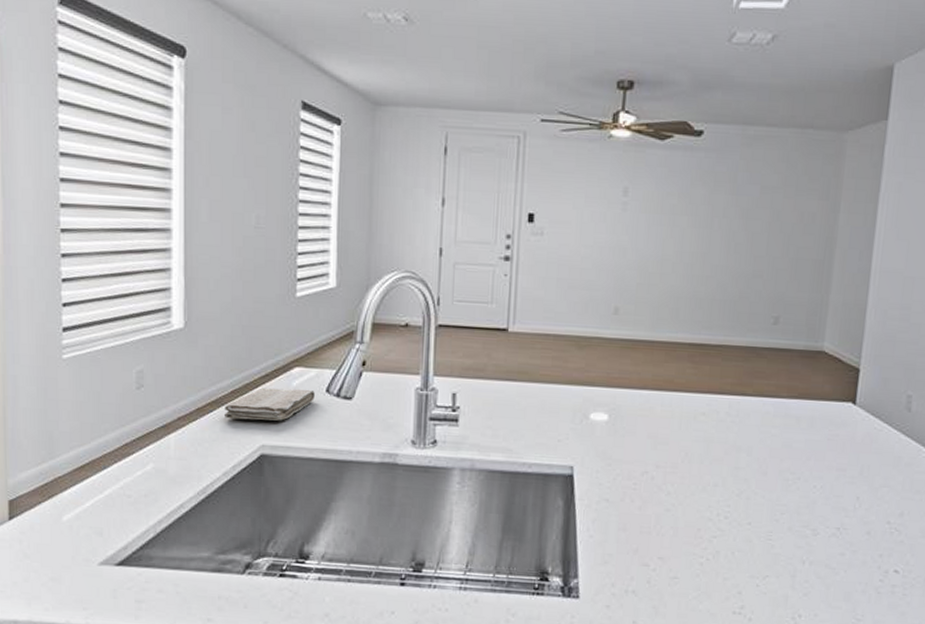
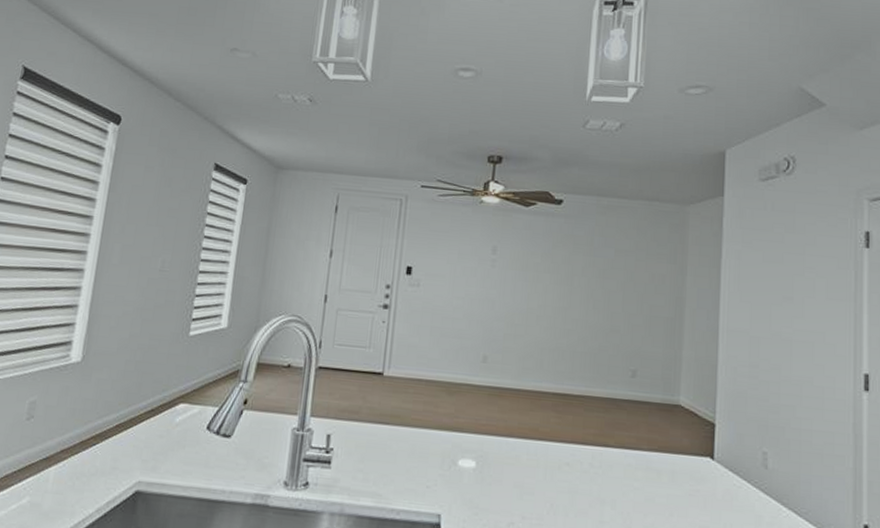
washcloth: present [225,387,315,421] -> none [106,422,196,457]

